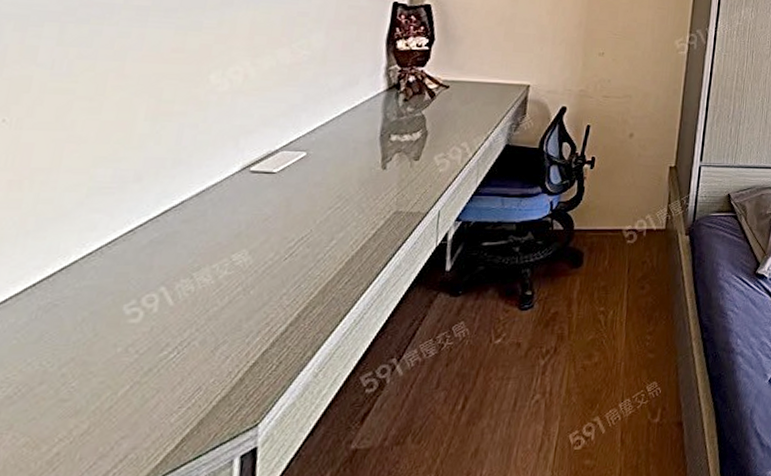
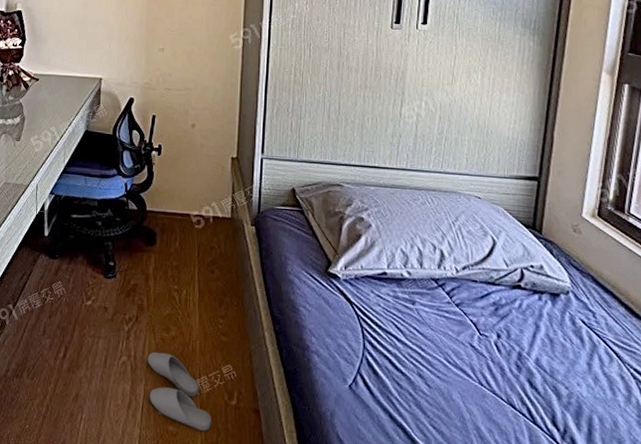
slippers: none [564,381,633,458] -> present [147,351,212,431]

